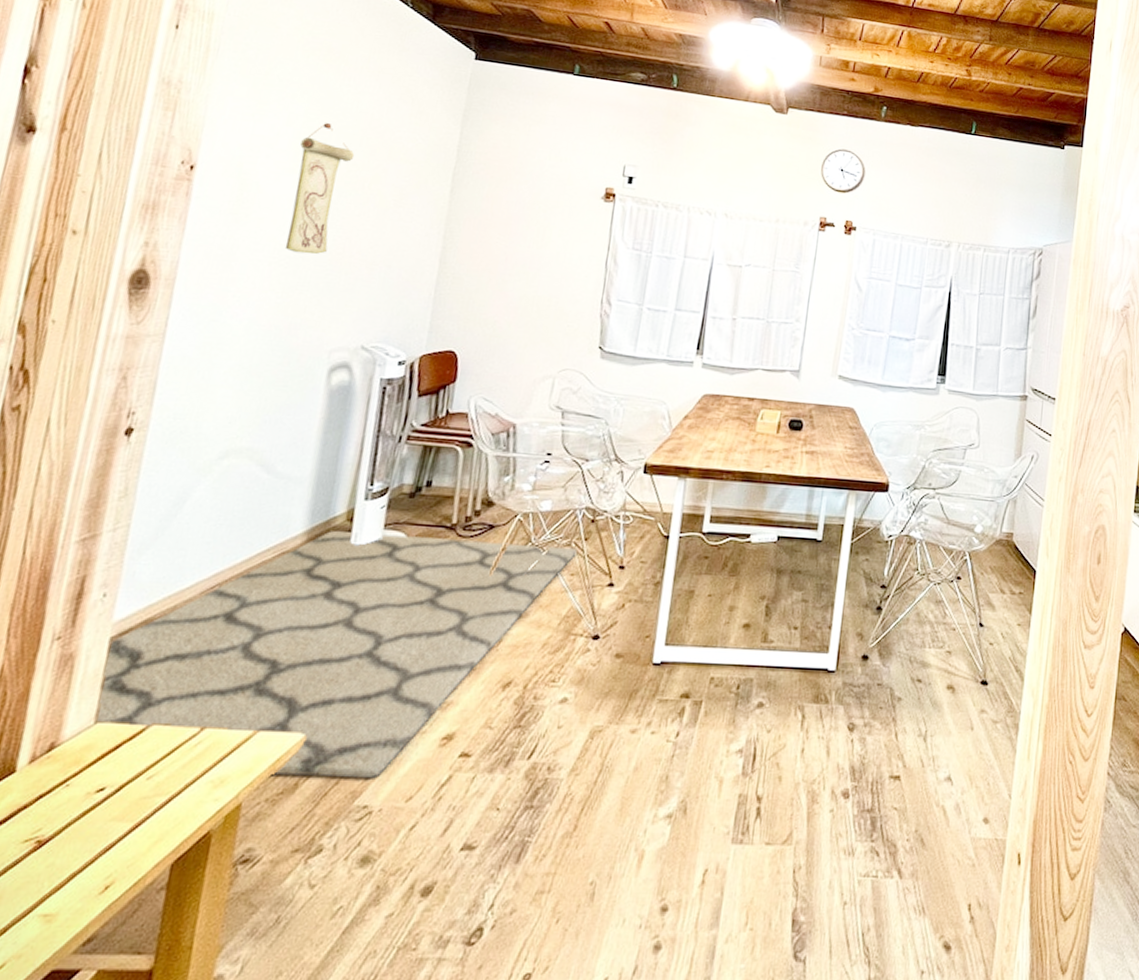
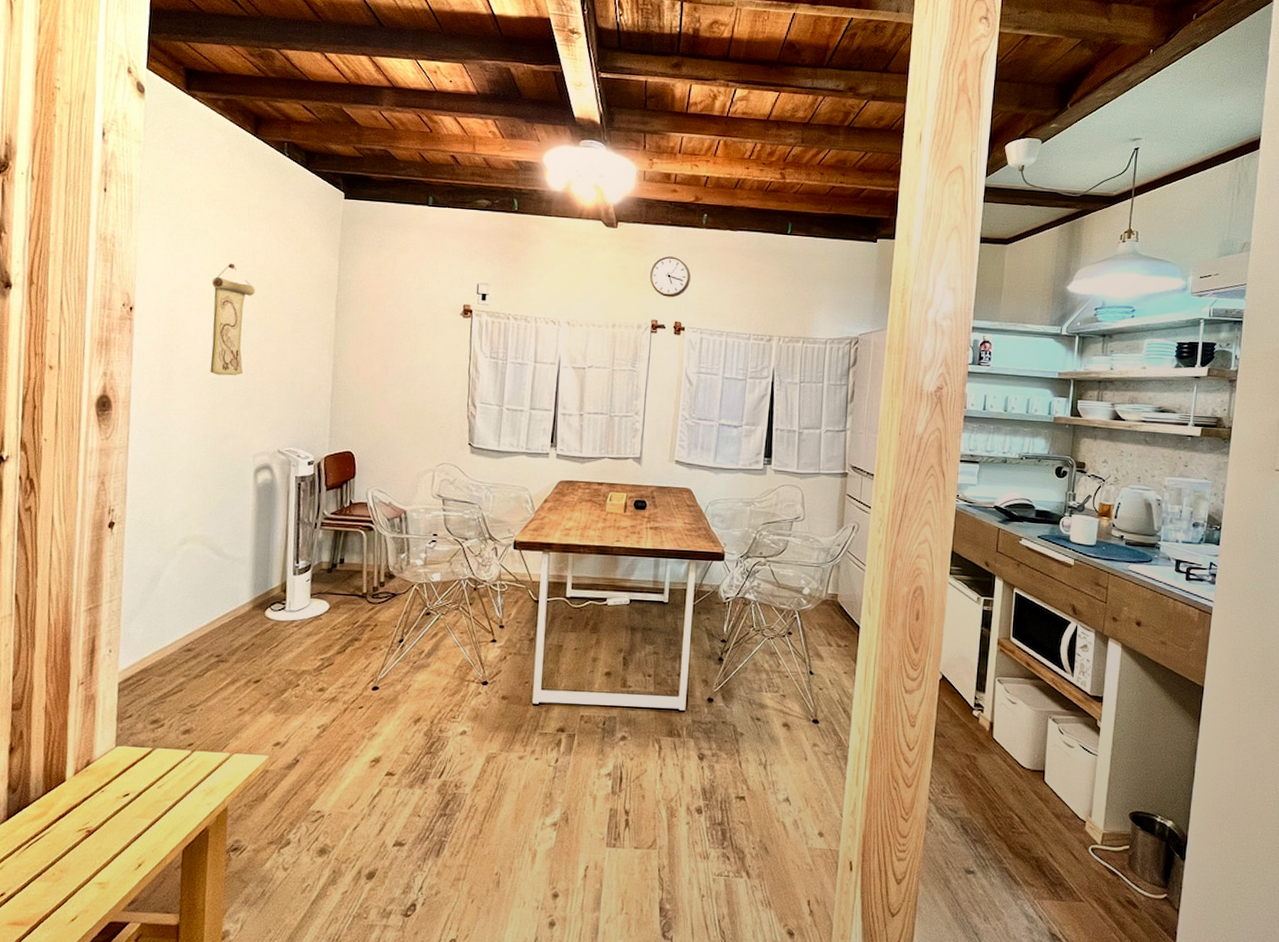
rug: present [95,531,577,779] -> none [116,600,464,791]

